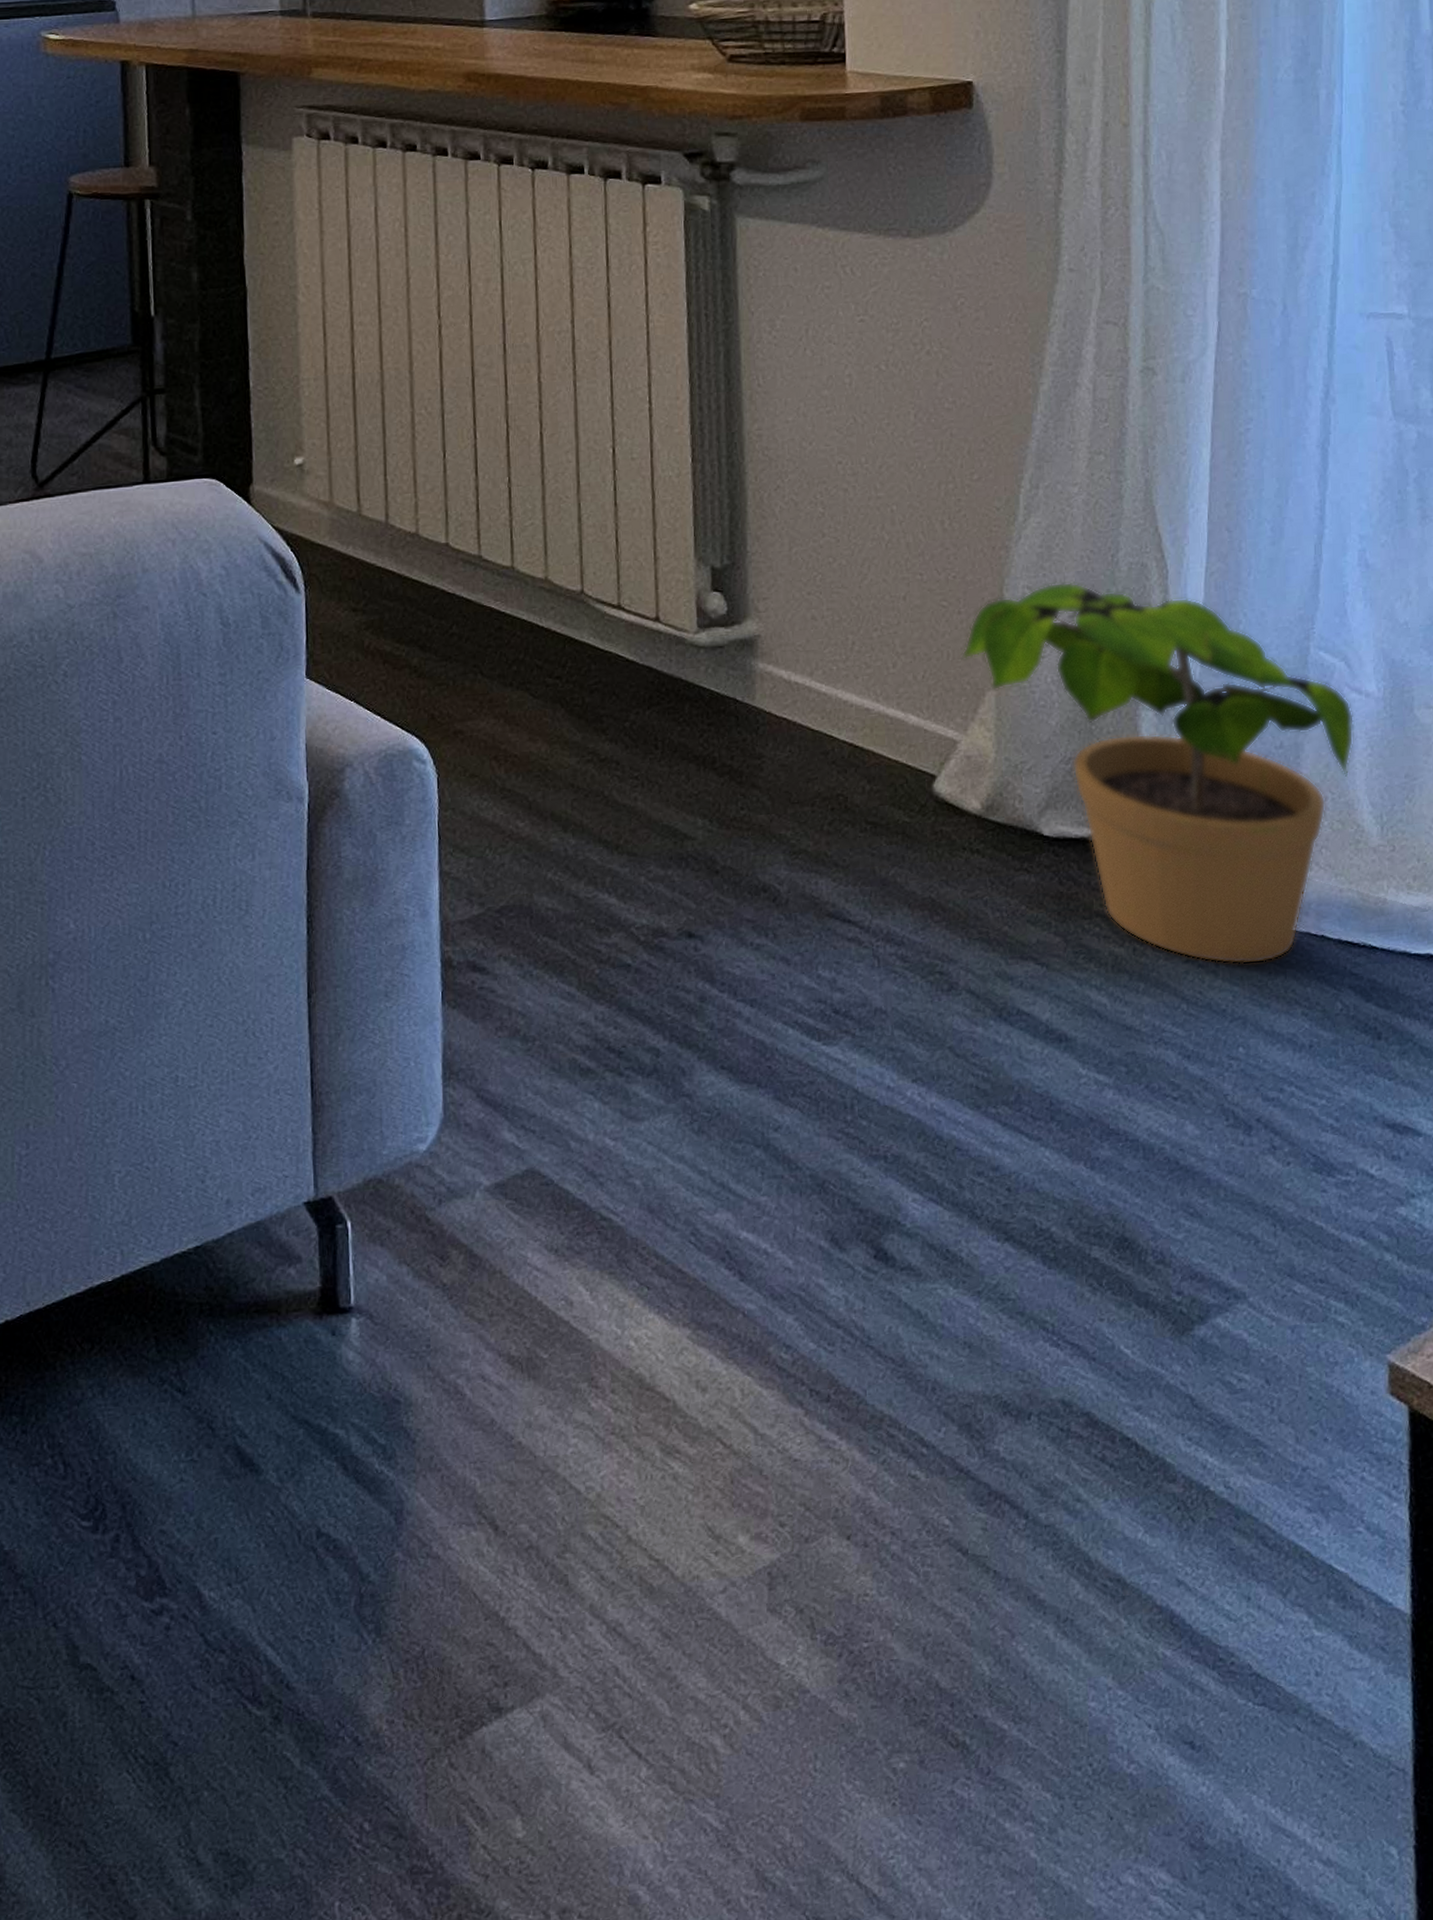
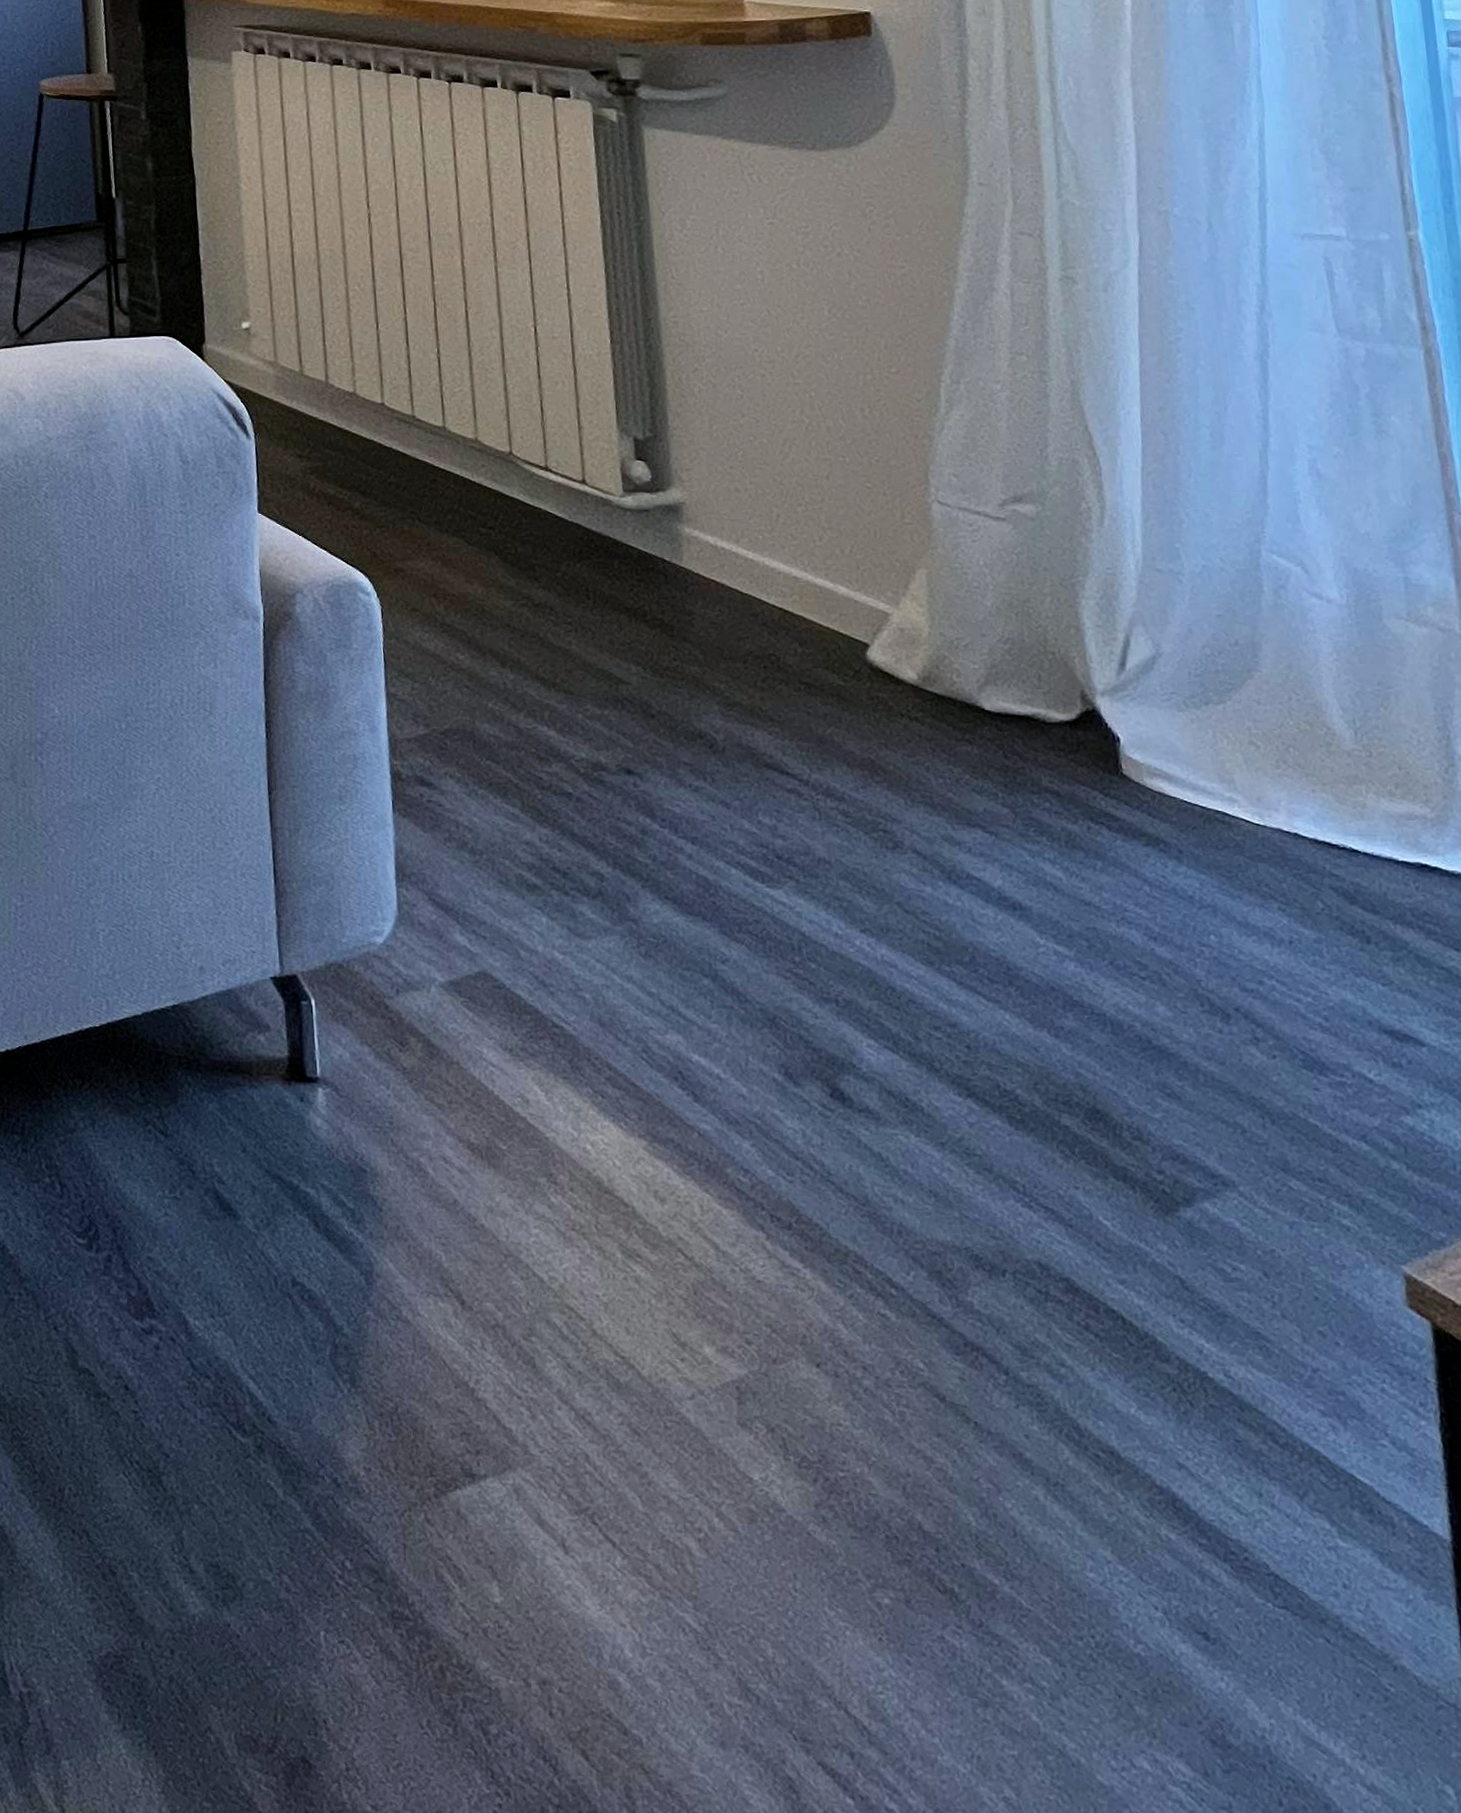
potted plant: present [961,581,1354,965] -> none [888,472,1318,855]

